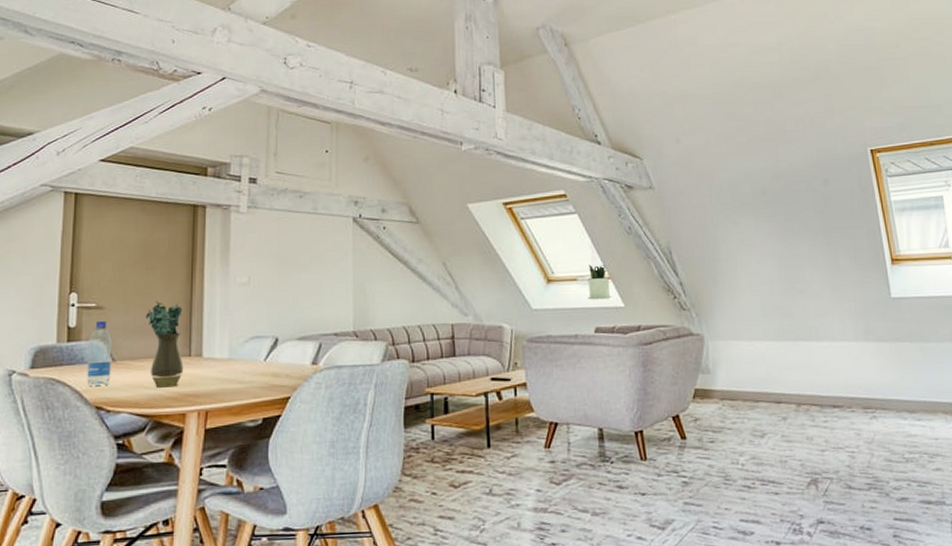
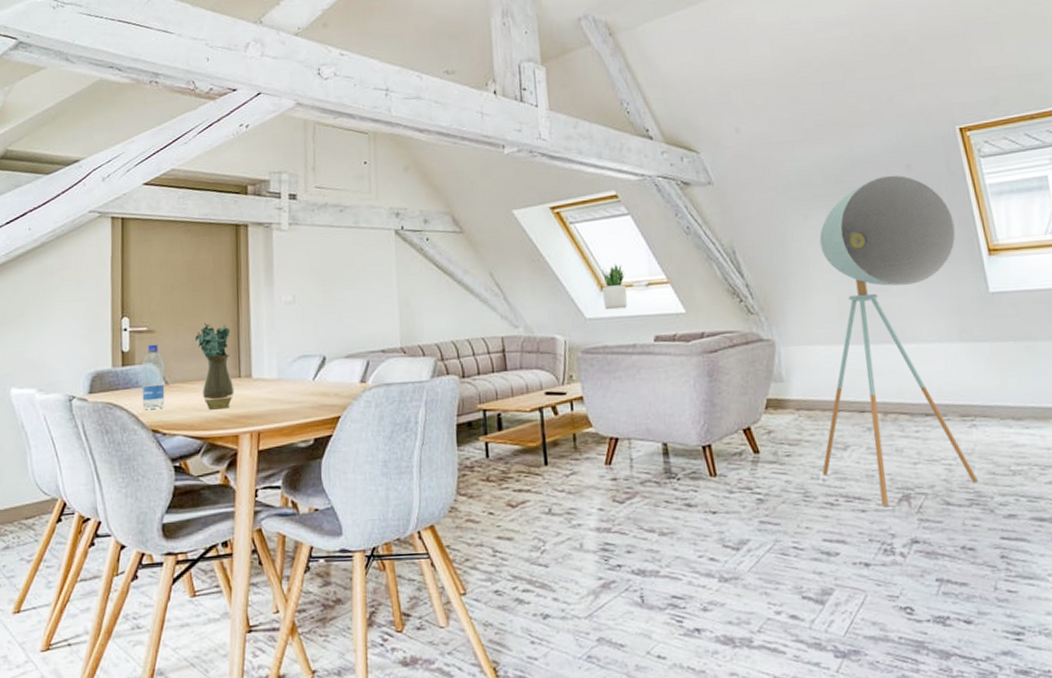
planter: none [549,259,572,302] -> present [602,264,628,310]
planter: present [587,264,612,300] -> none [644,268,672,307]
floor lamp: none [741,188,876,491] -> present [819,175,978,507]

